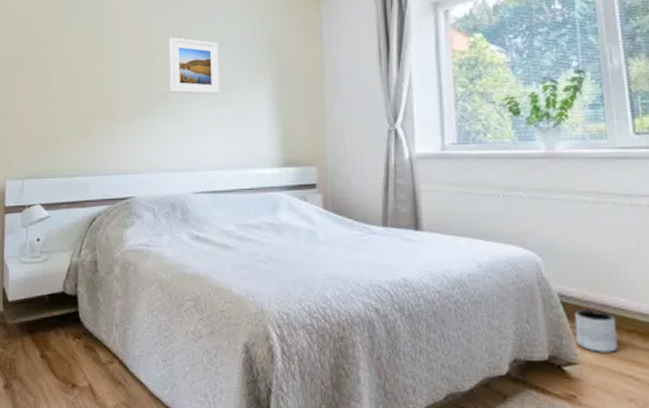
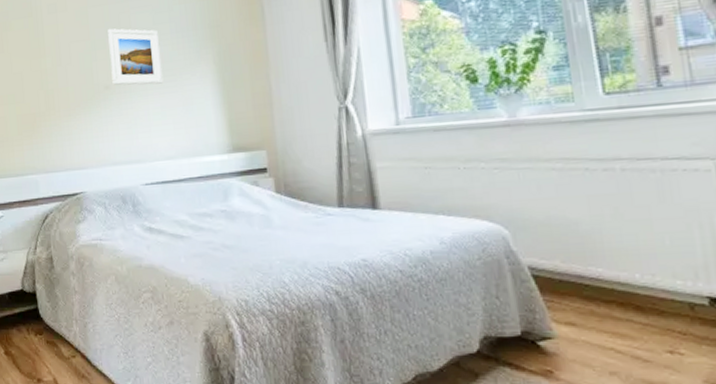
planter: present [574,308,618,353] -> none [546,280,596,326]

